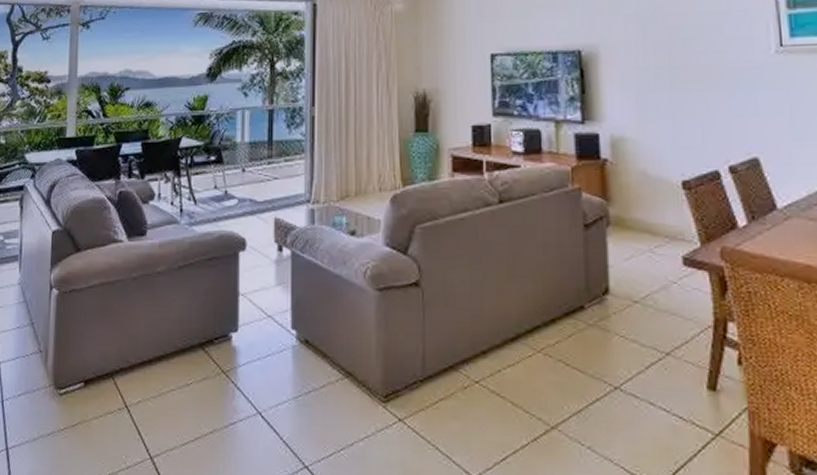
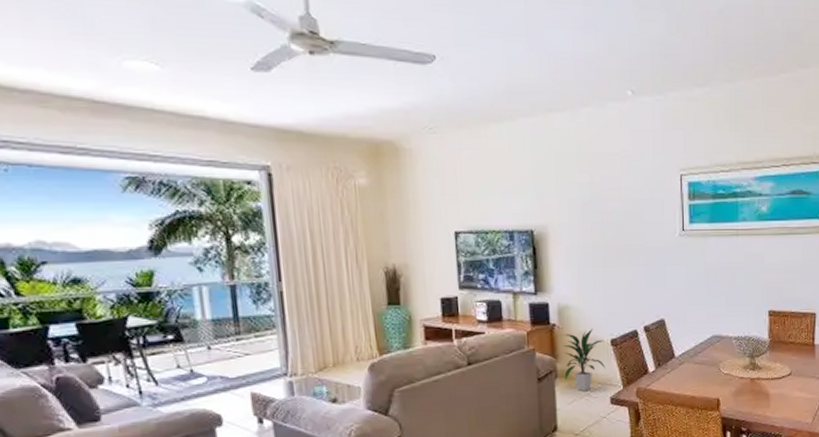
indoor plant: none [617,165,675,245] -> present [563,328,605,391]

